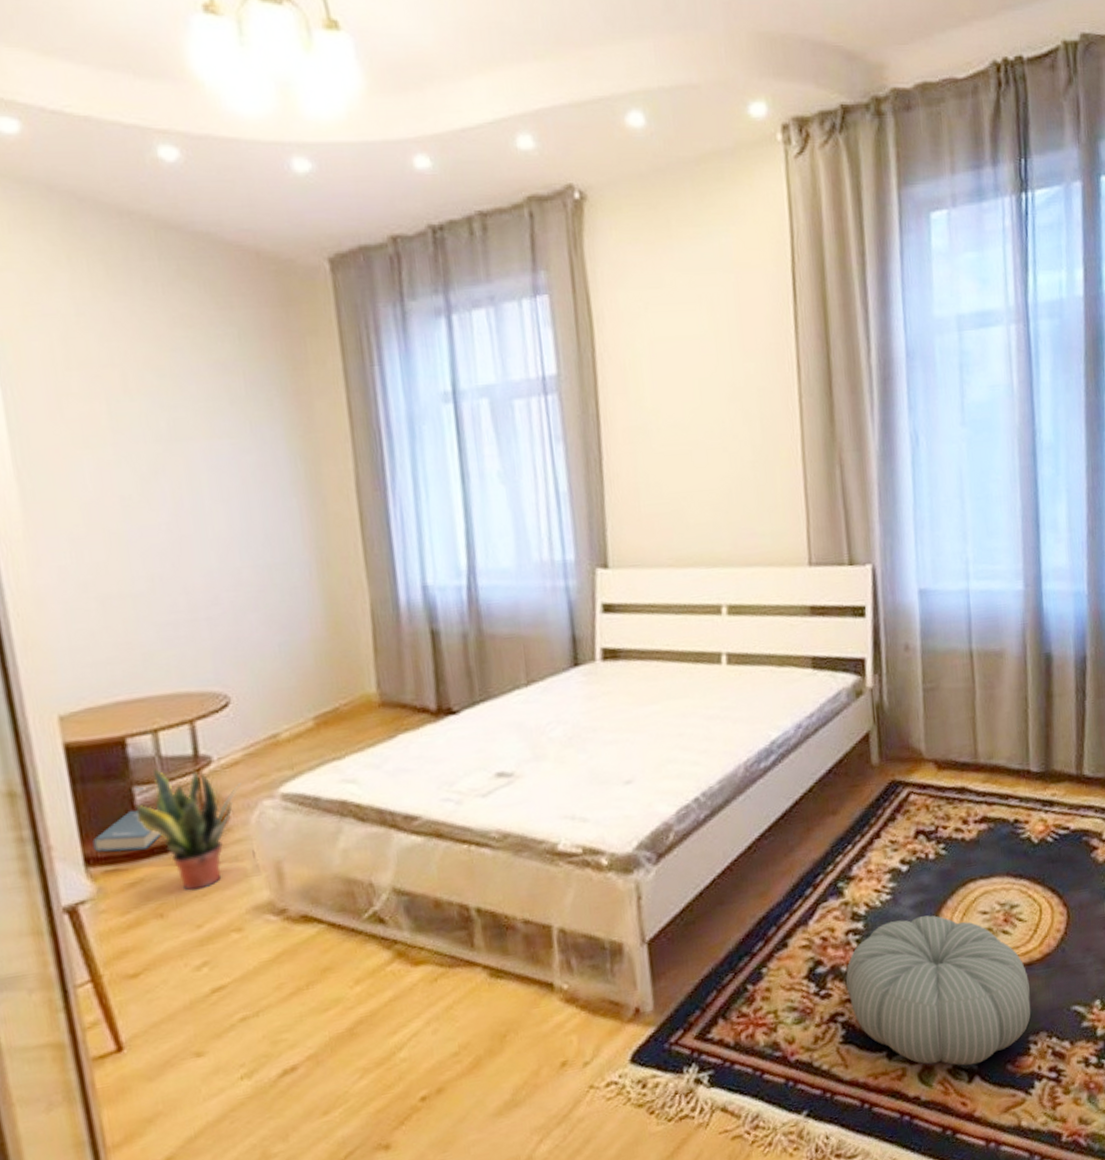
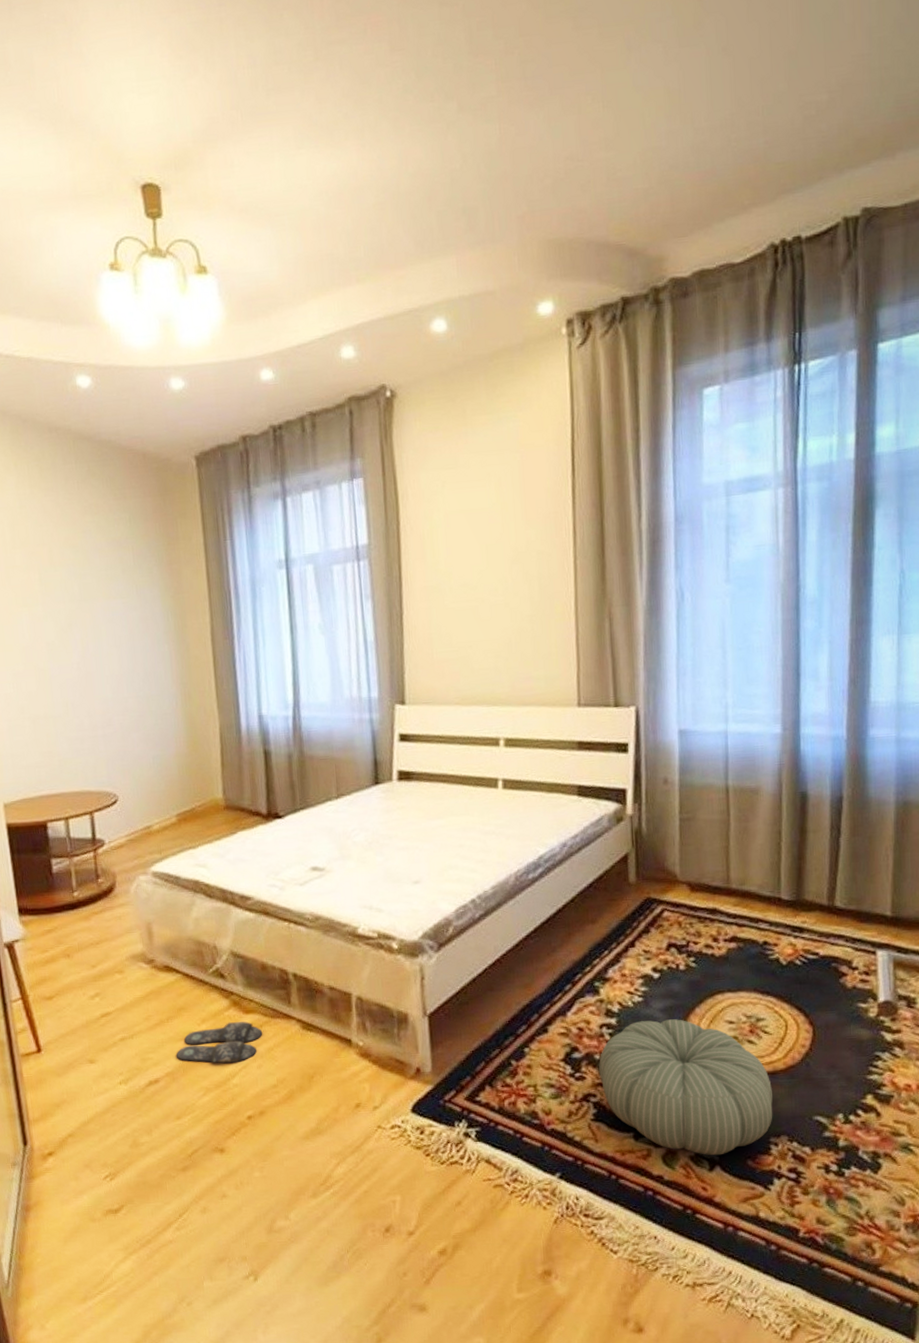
hardback book: present [92,810,163,852] -> none [24,876,70,906]
potted plant: present [135,767,242,890] -> none [53,845,125,939]
slippers: none [320,976,439,1038] -> present [176,1021,263,1064]

